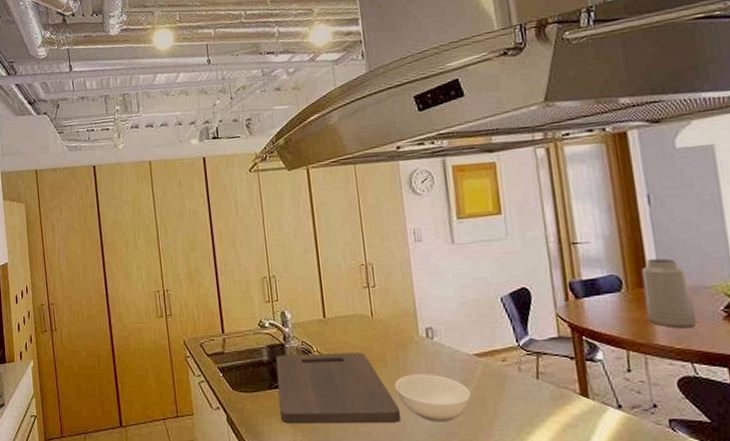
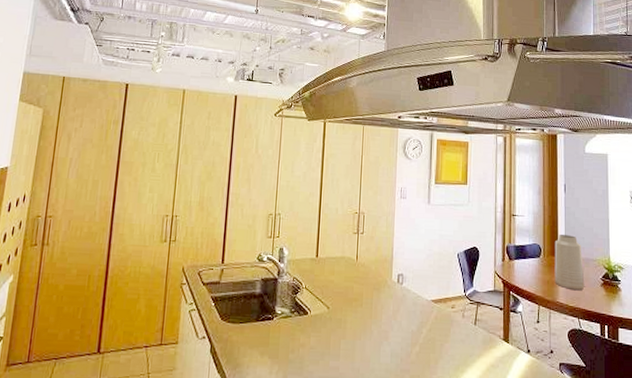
cutting board: present [276,352,401,424] -> none [262,288,367,358]
bowl: present [394,374,471,422] -> none [365,314,425,360]

